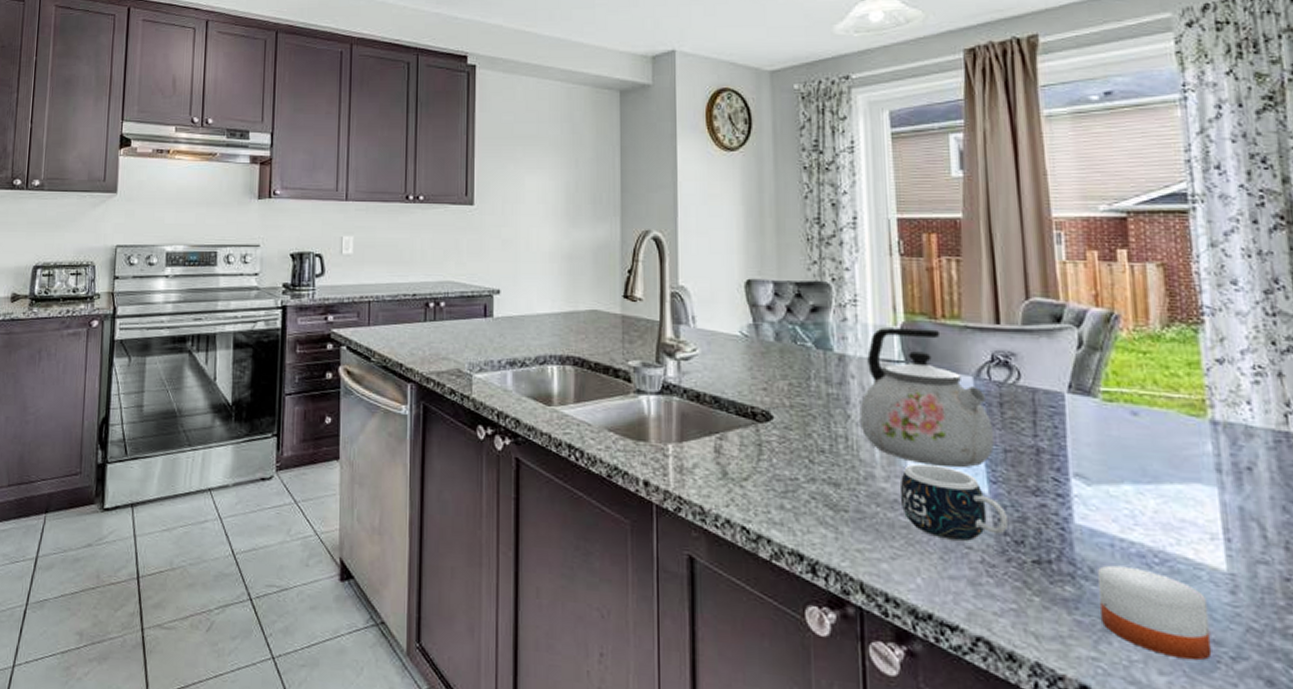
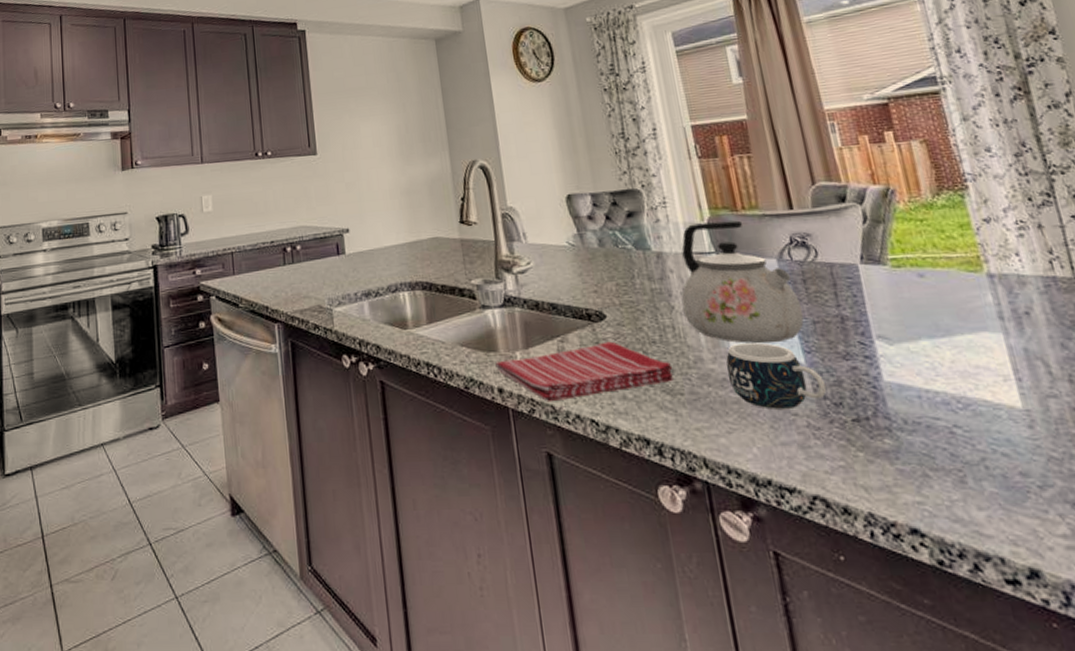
dish towel: none [644,444,840,503] -> present [495,341,673,402]
candle: present [1098,560,1212,661] -> none [910,407,1022,494]

